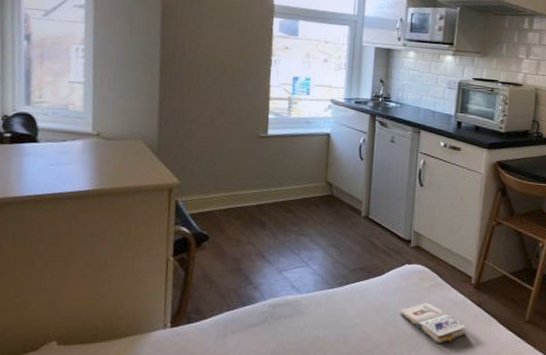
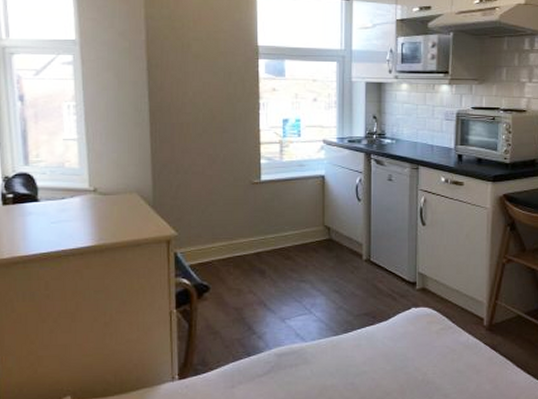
paperback book: present [400,303,466,344] -> none [409,347,481,390]

